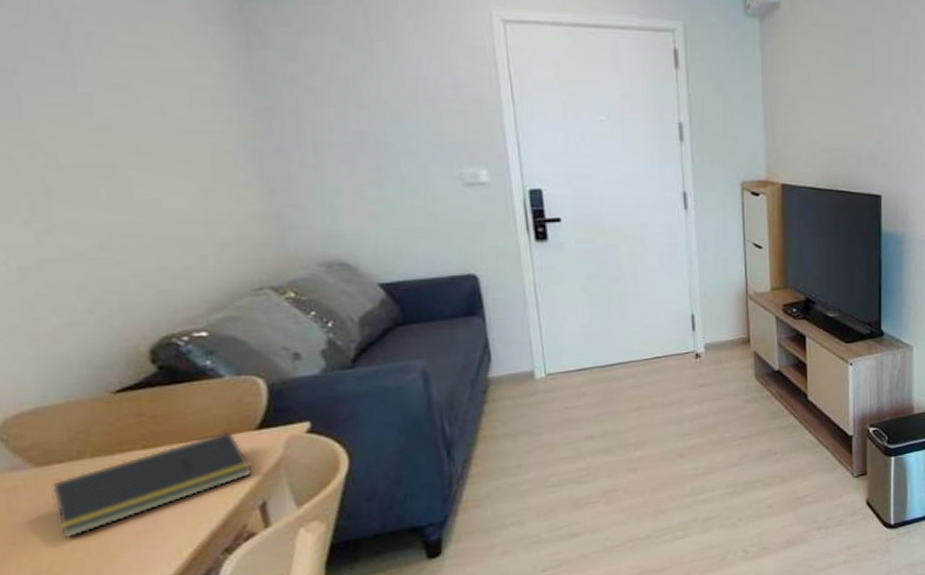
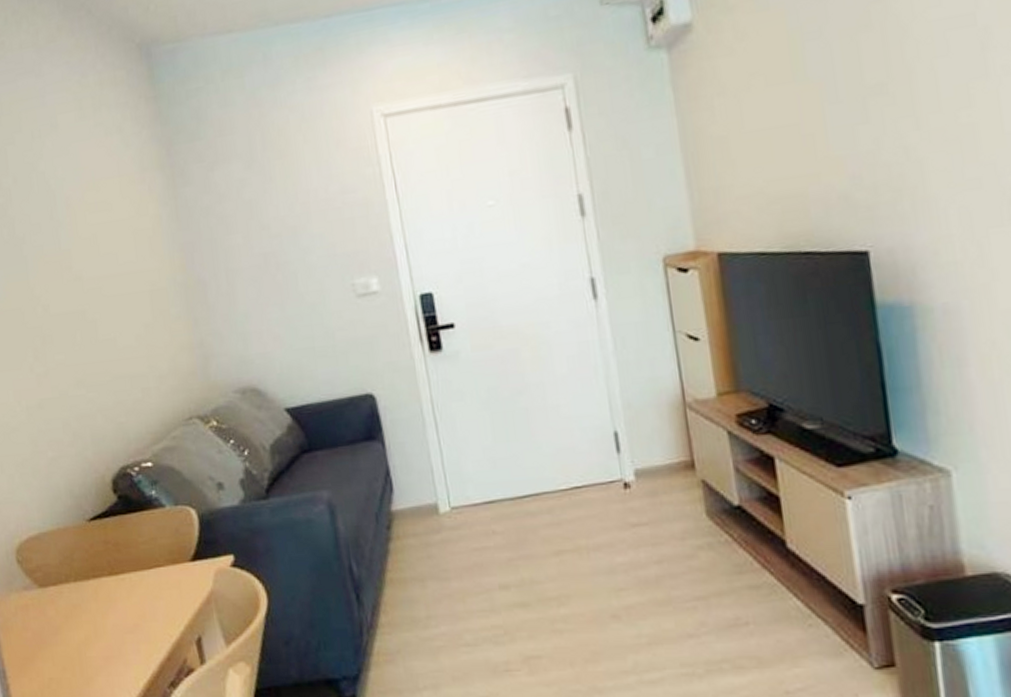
notepad: present [51,431,253,539] -> none [49,561,190,658]

